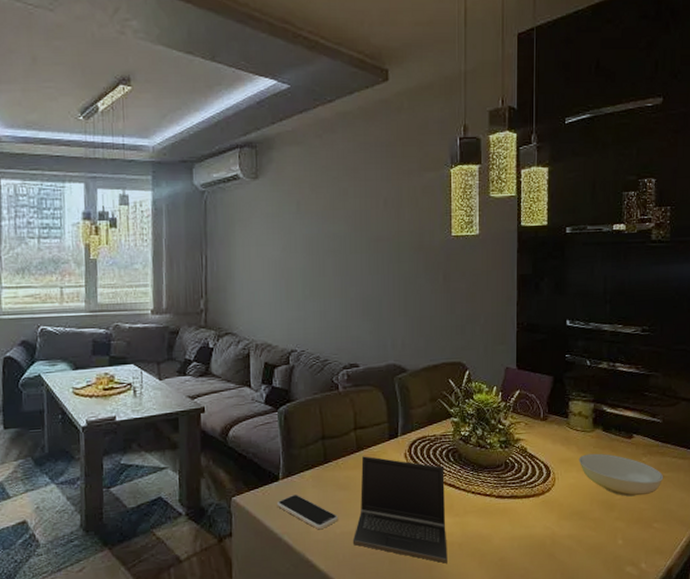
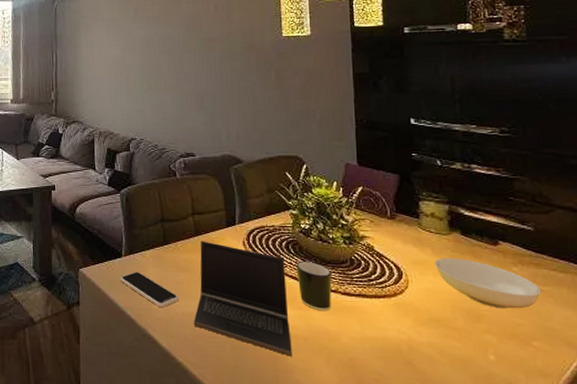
mug: none [455,468,487,516] -> present [296,261,332,312]

